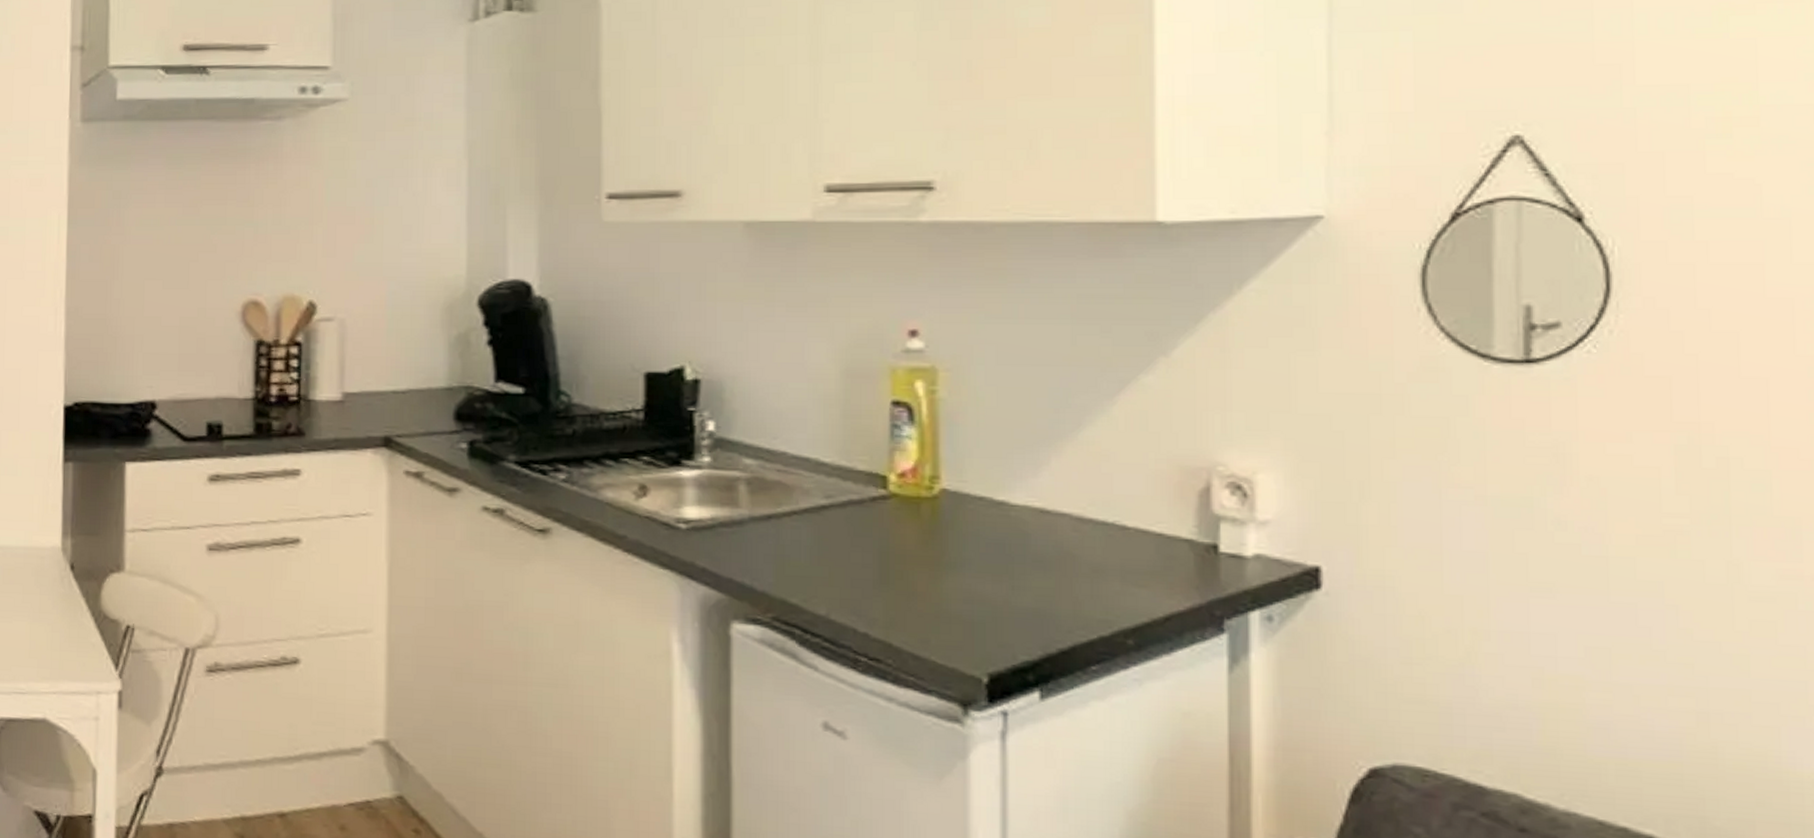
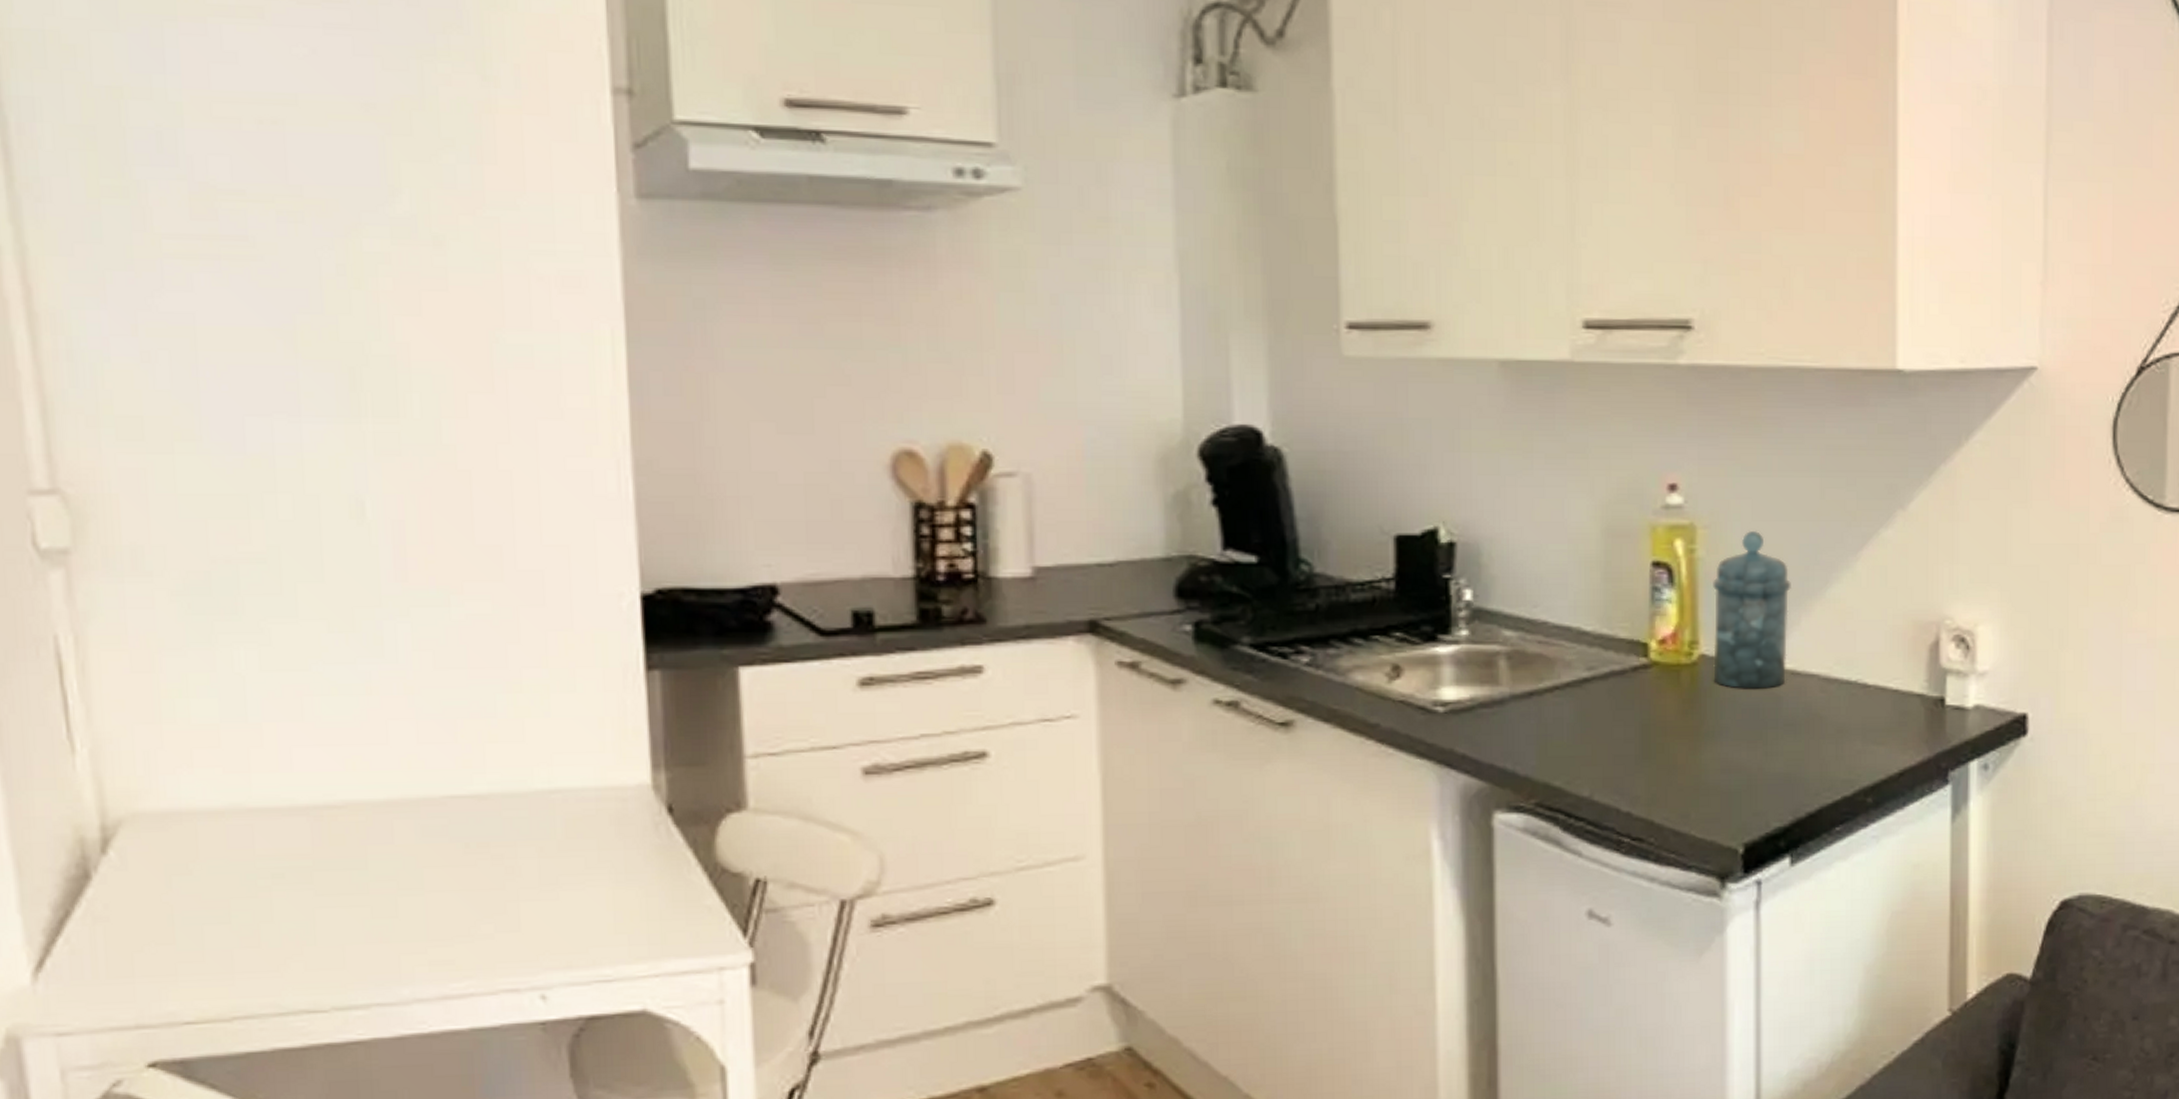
canister: none [955,375,1040,525] -> present [1713,531,1791,689]

